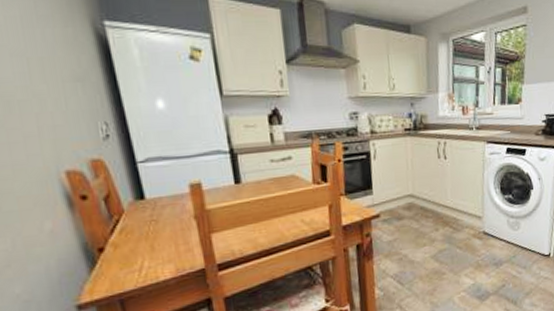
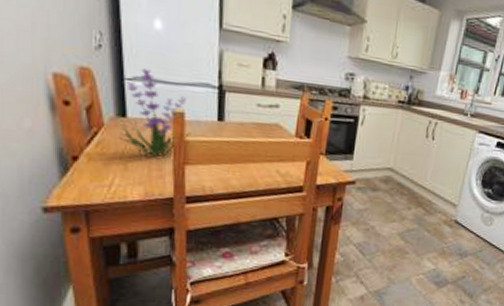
plant: none [140,148,212,233] -> present [120,68,191,158]

